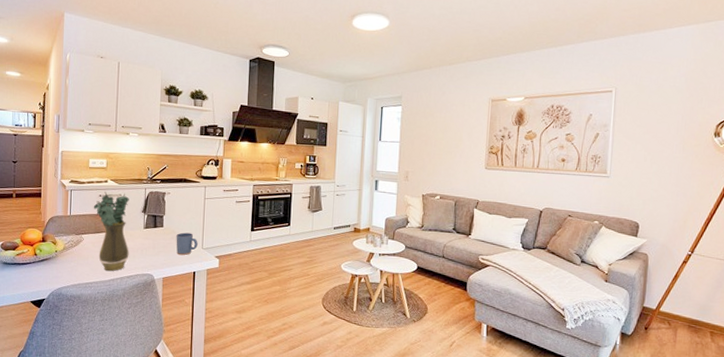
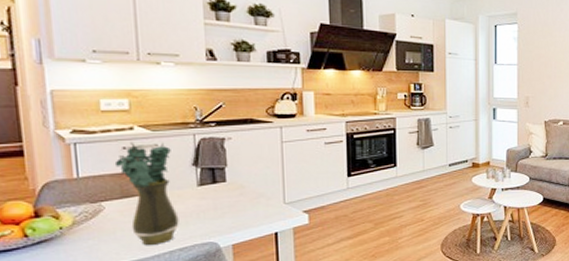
mug: present [176,232,198,255] -> none [246,186,278,214]

